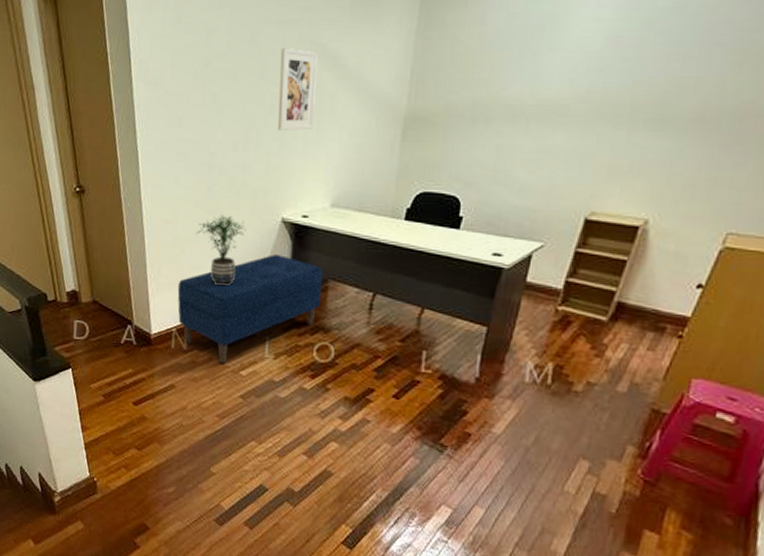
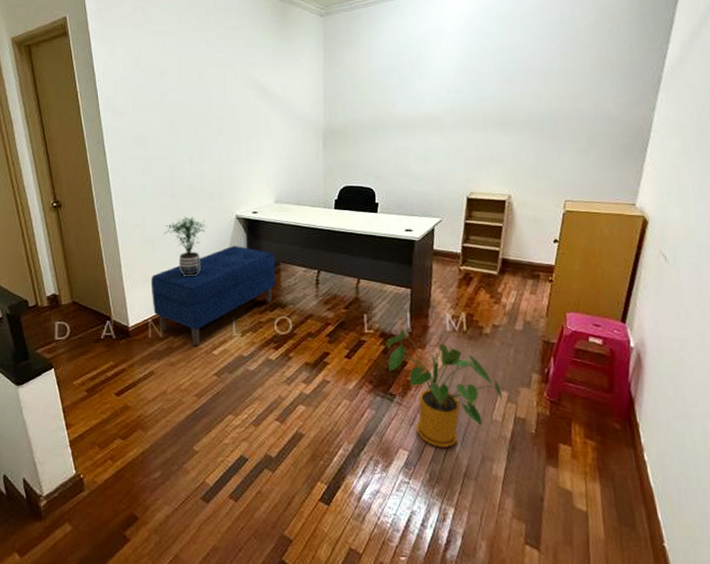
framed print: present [277,47,318,131] -> none [222,82,253,146]
house plant: none [443,372,582,512] -> present [386,327,502,447]

